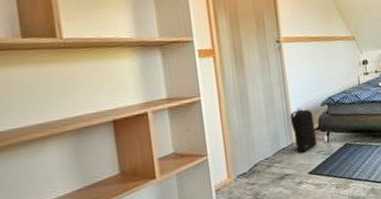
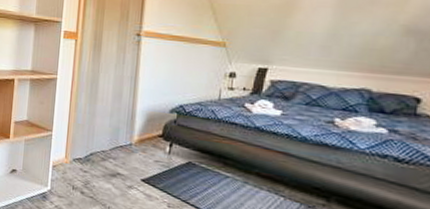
backpack: present [289,107,316,153] -> none [130,108,159,157]

